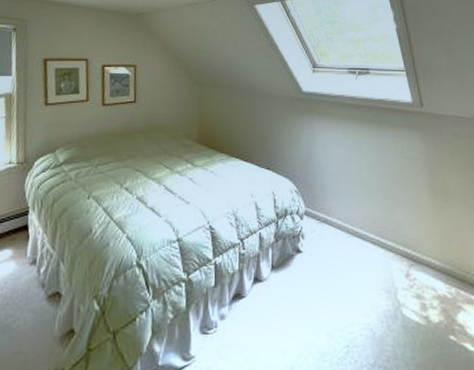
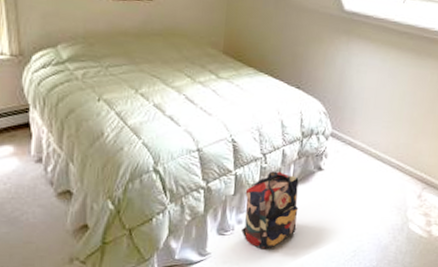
backpack: none [225,257,281,349] -> present [241,171,299,249]

